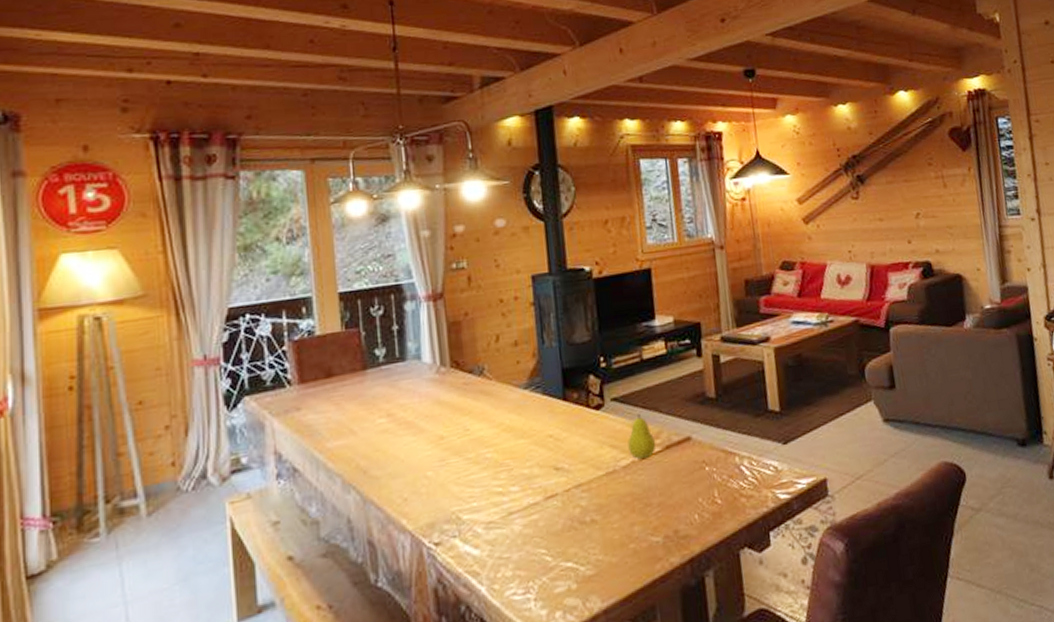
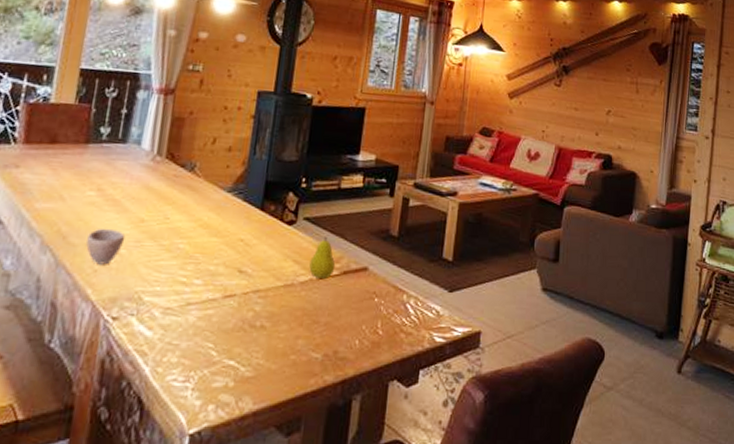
cup: none [389,453,429,493] -> present [86,228,126,265]

